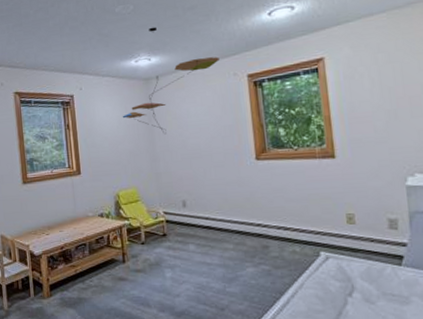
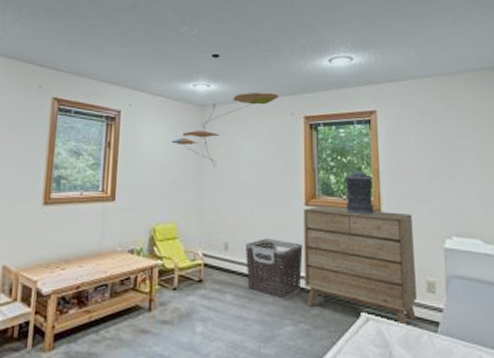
clothes hamper: none [202,193,259,247] -> present [246,239,303,301]
dresser: none [255,156,378,262] -> present [304,205,417,327]
incense holder: none [294,119,329,163] -> present [345,170,375,214]

